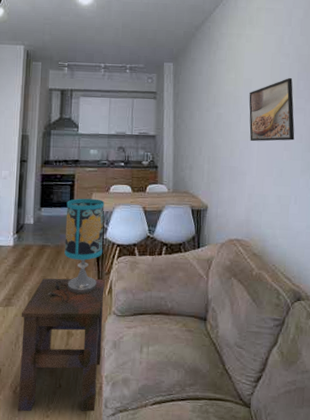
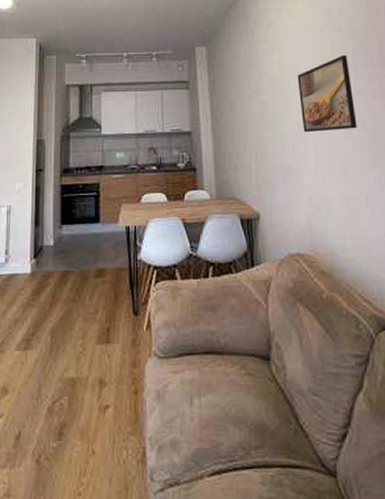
side table: present [18,278,106,412] -> none [42,310,143,488]
table lamp: present [47,198,104,302] -> none [73,211,137,342]

